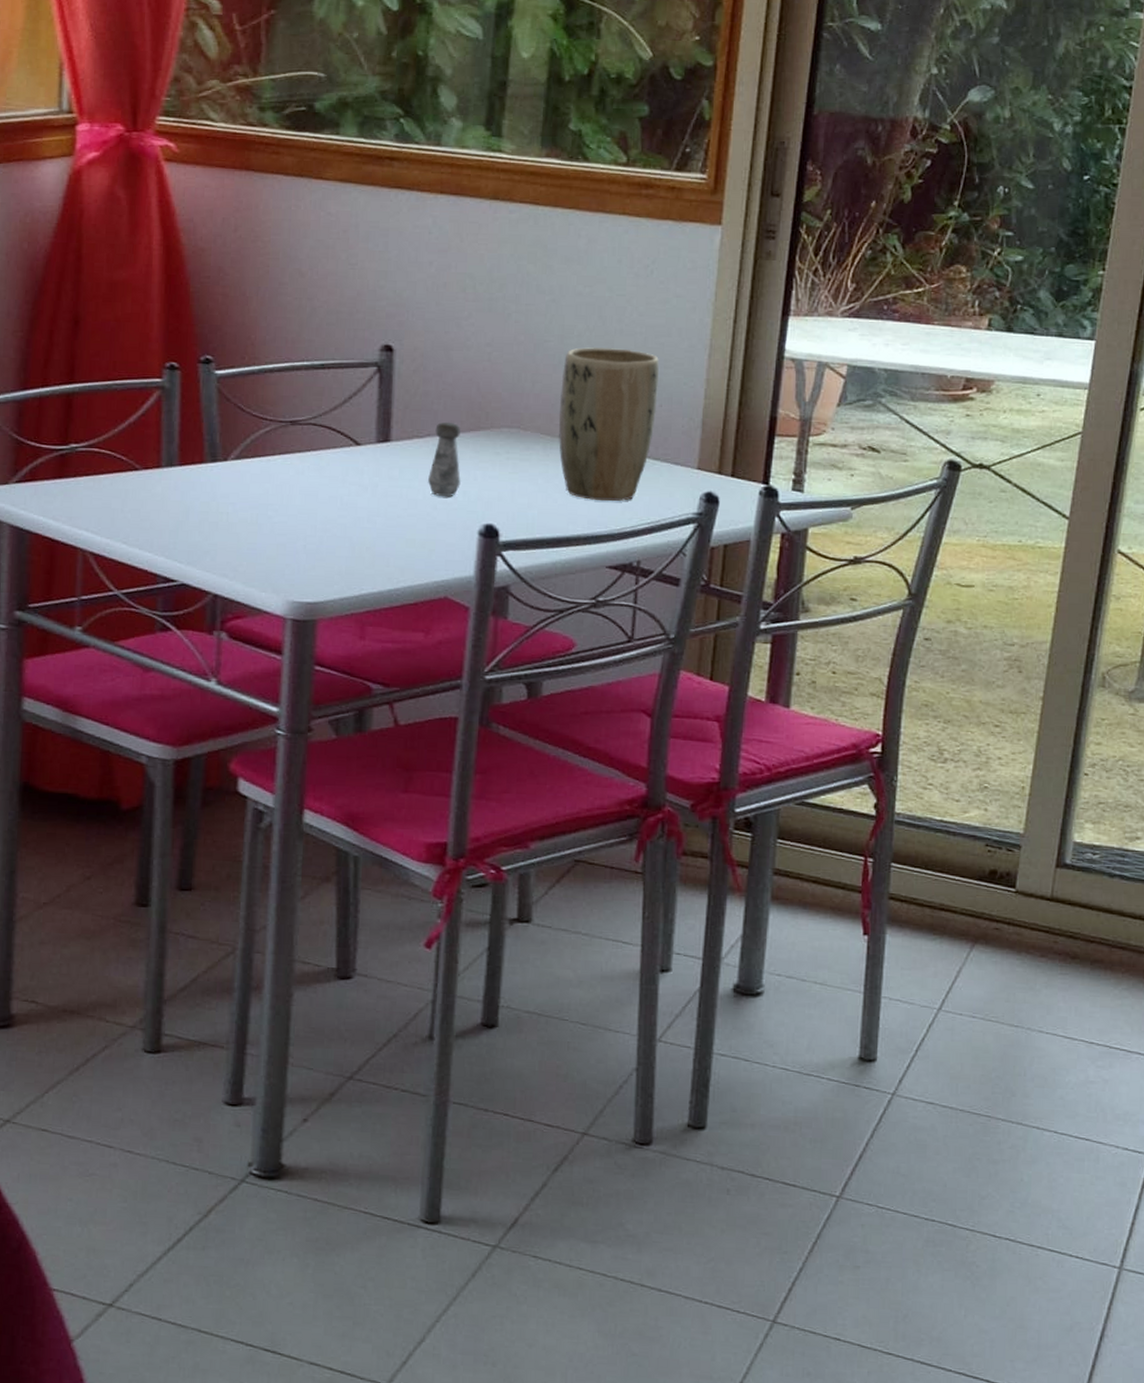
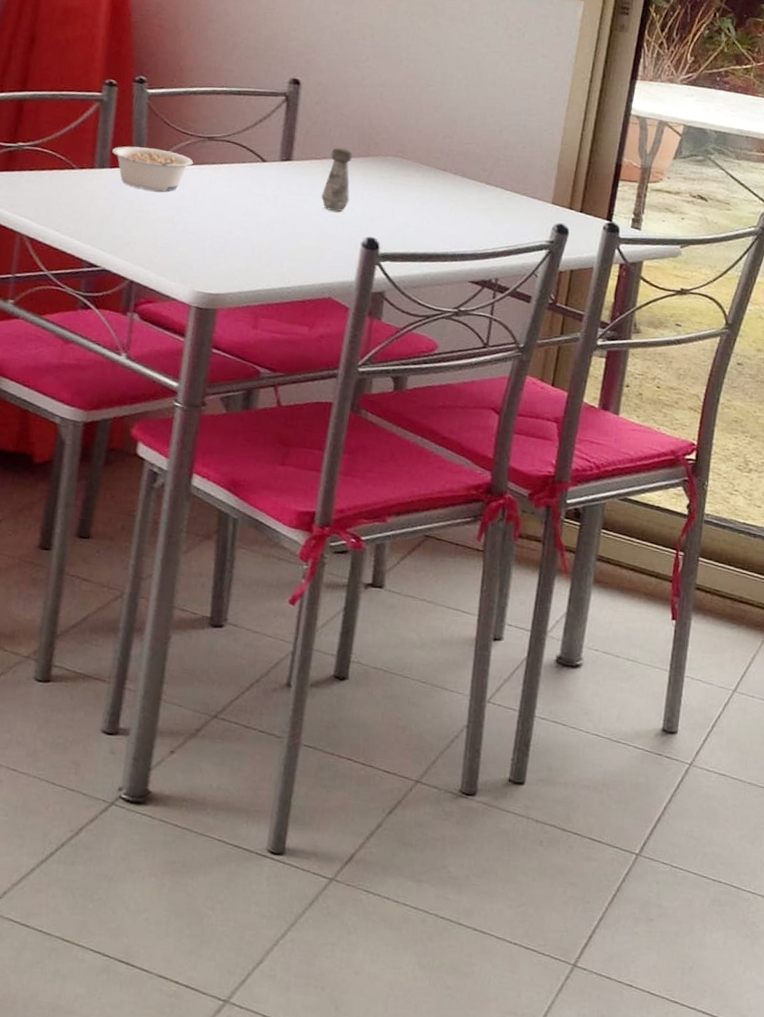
legume: none [180,438,276,489] -> present [112,146,194,191]
plant pot: present [558,346,659,502] -> none [435,93,525,226]

